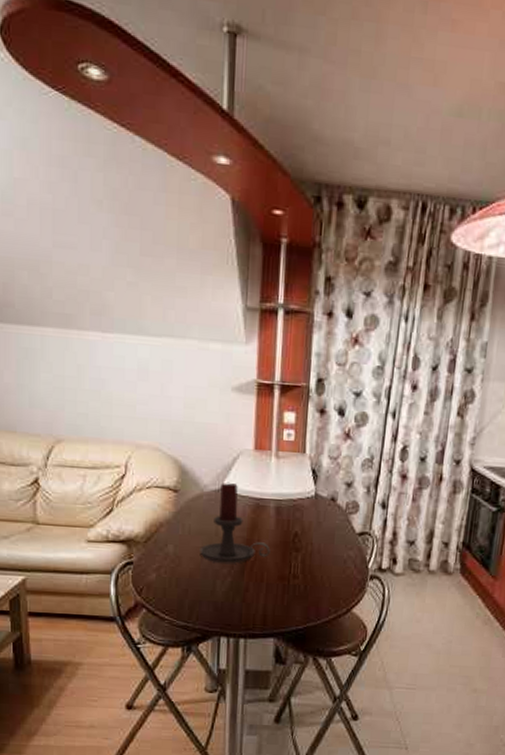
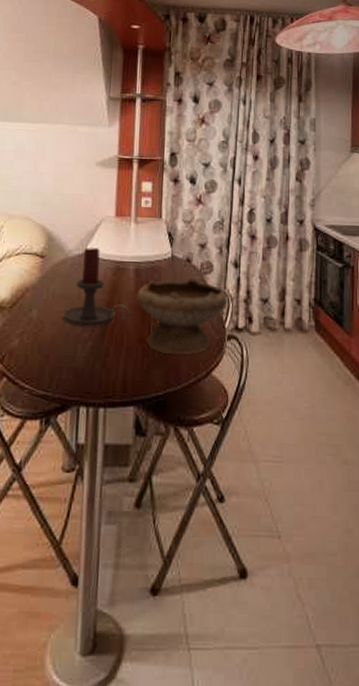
bowl: none [277,517,373,593] -> present [136,277,228,355]

